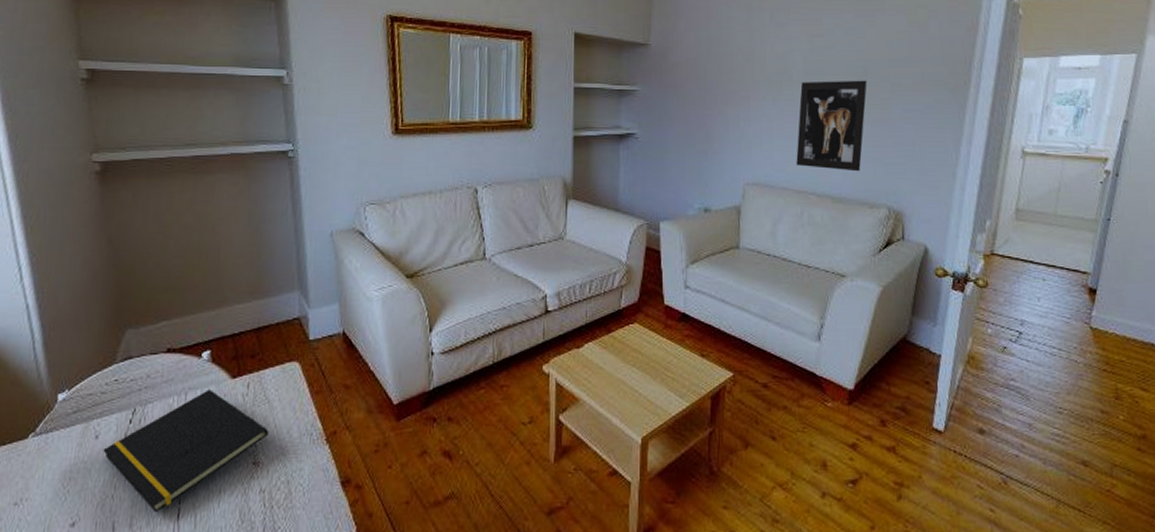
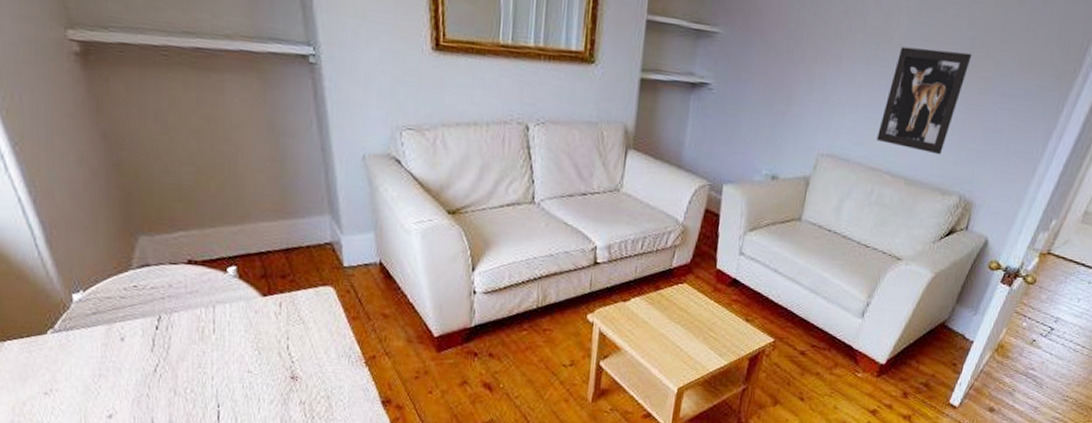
notepad: present [103,389,269,513] -> none [131,304,305,413]

